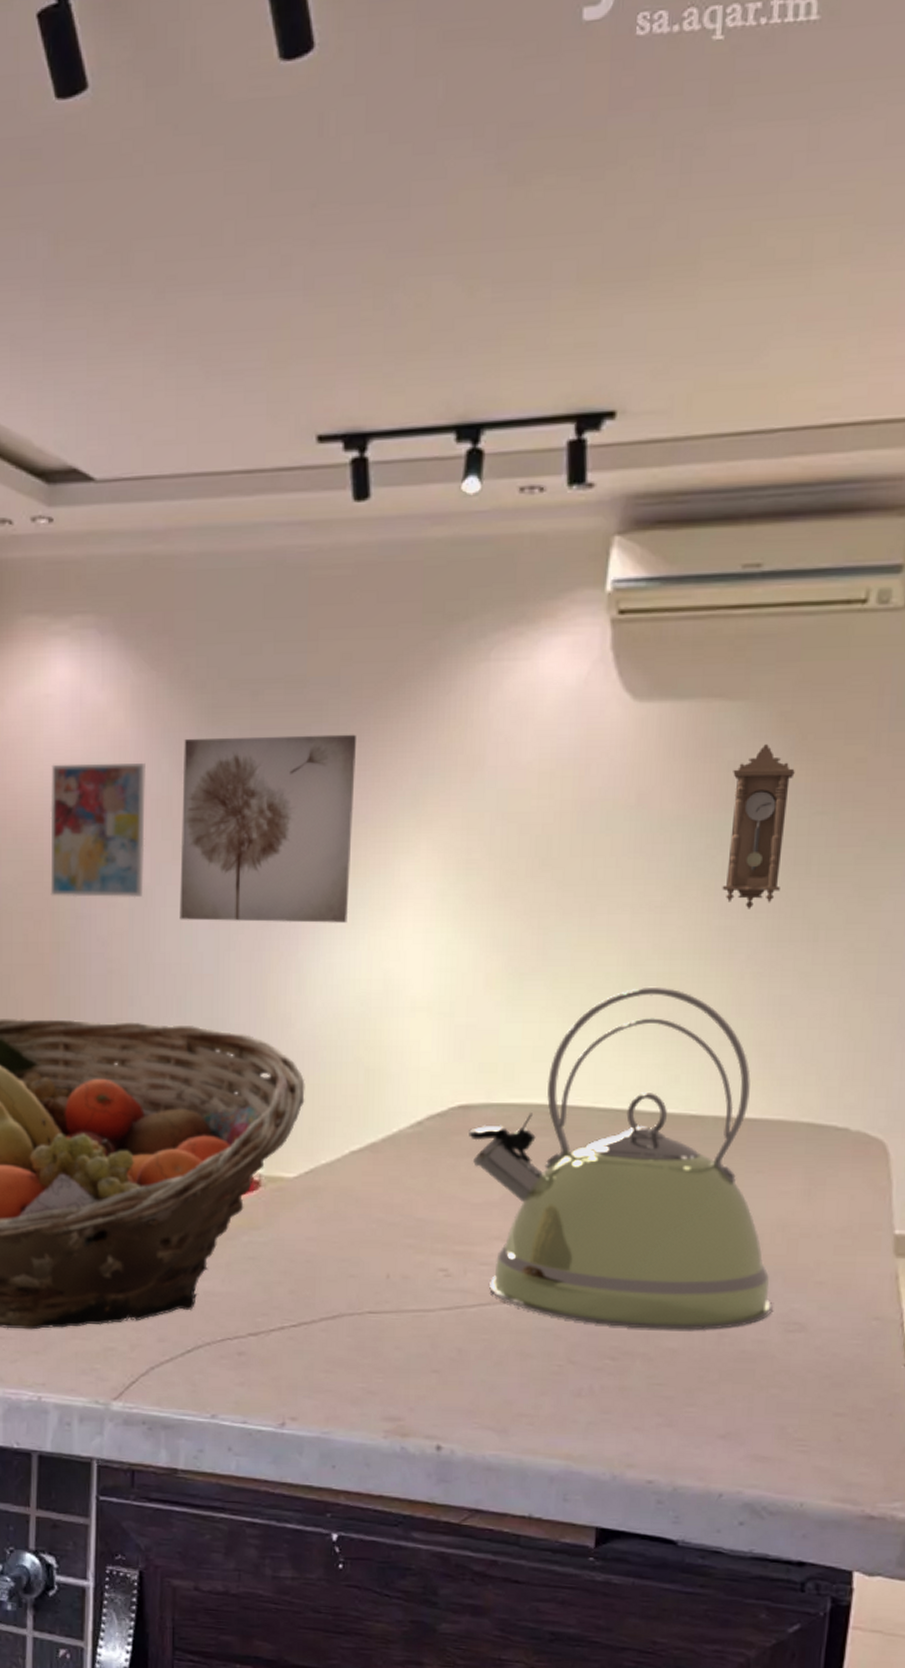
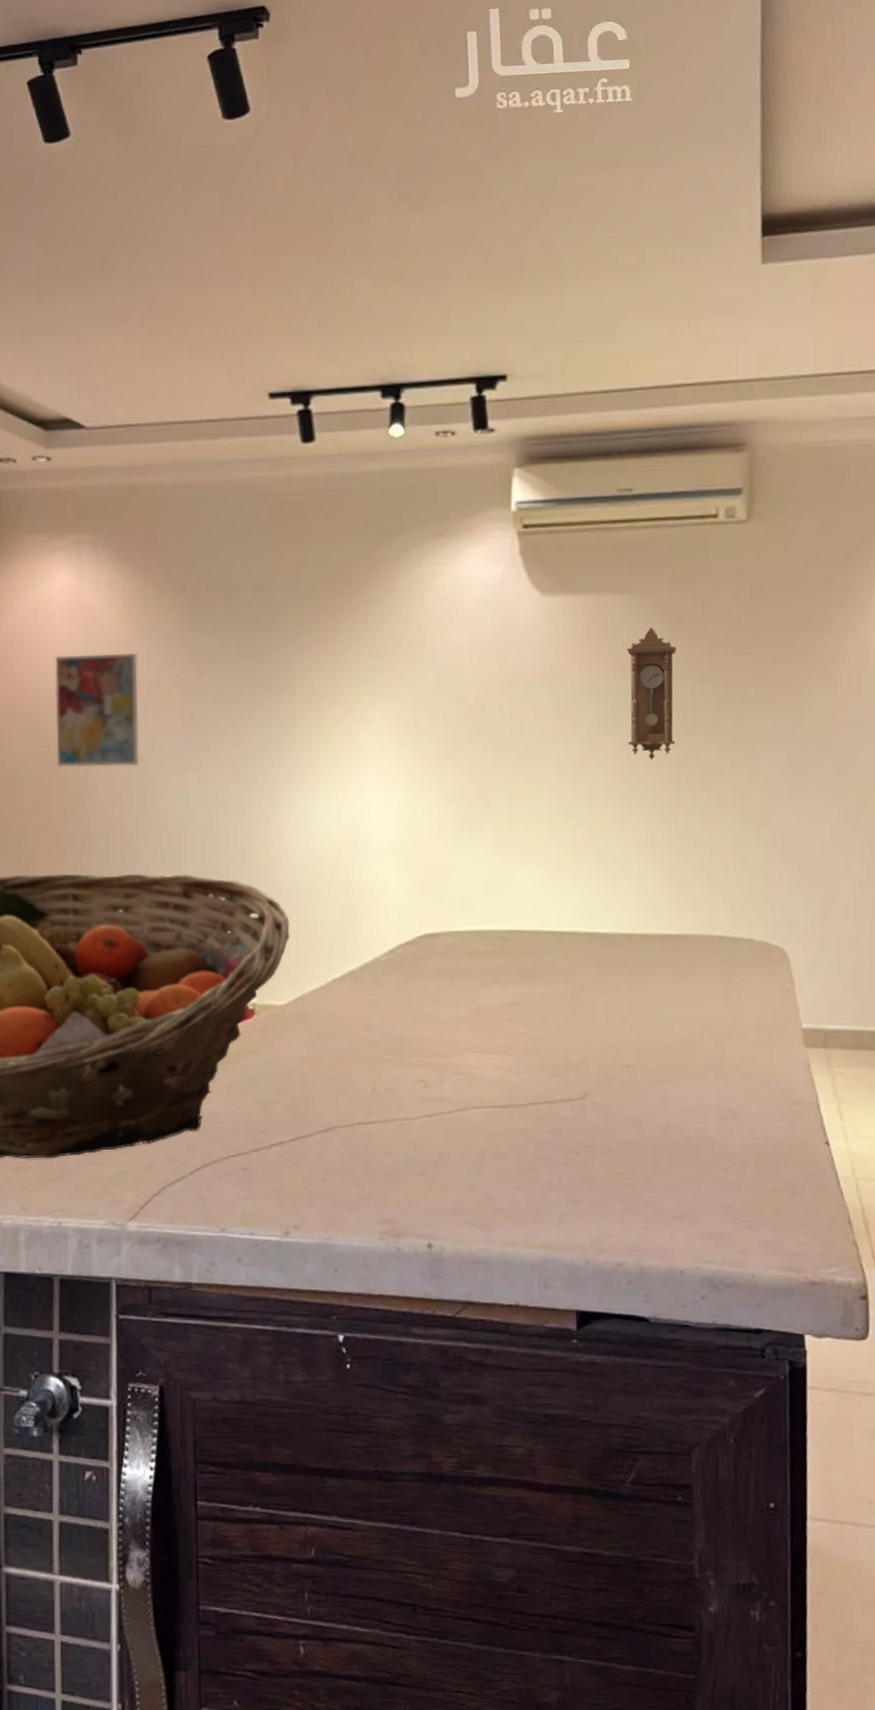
wall art: present [179,734,356,923] -> none [169,626,318,784]
kettle: present [469,986,772,1331] -> none [435,826,707,1125]

